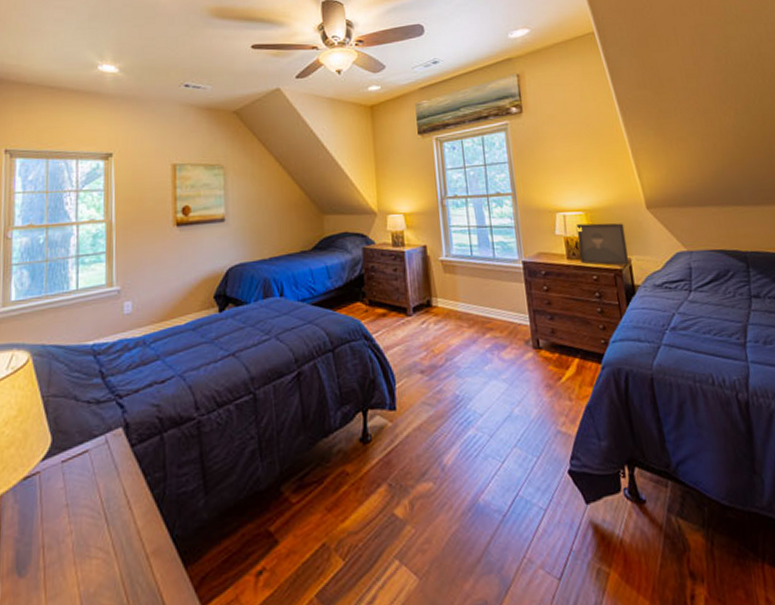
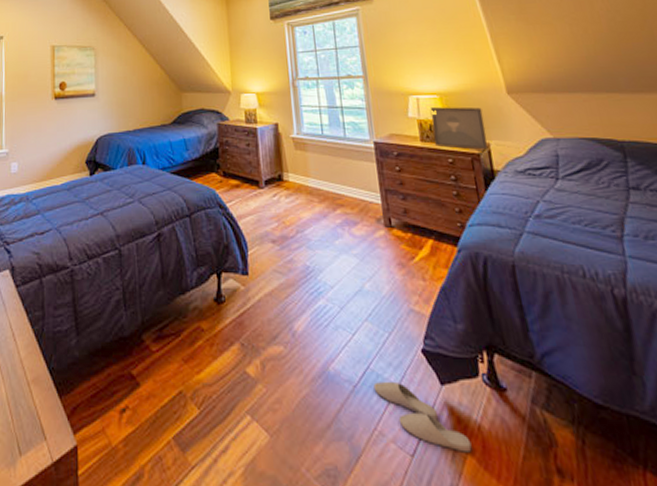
slippers: none [522,506,615,569] -> present [373,381,472,453]

